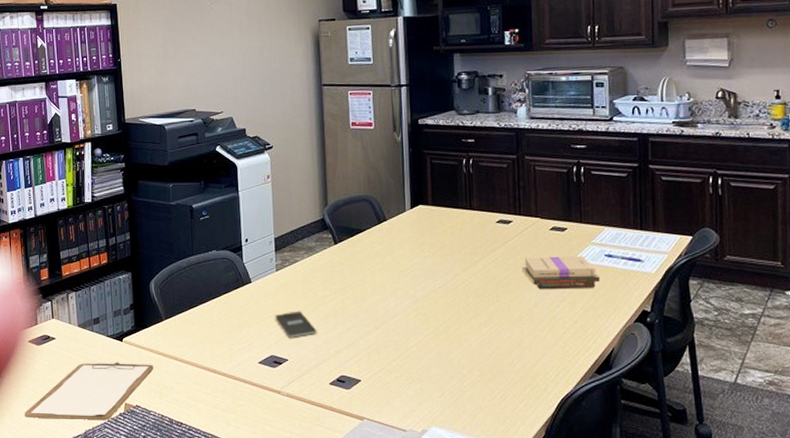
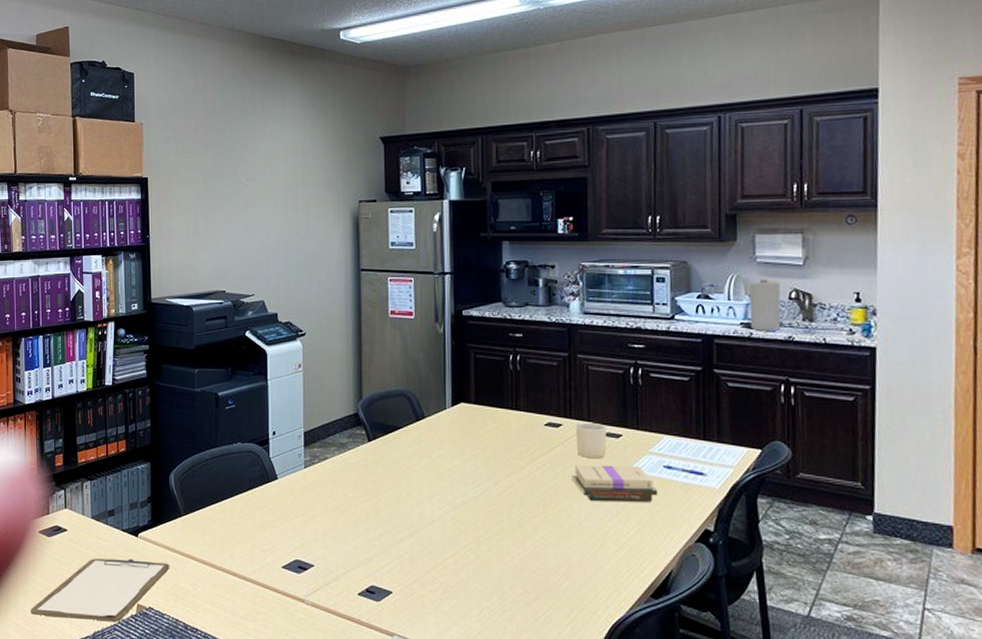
calculator: present [275,311,317,338] -> none [301,512,346,542]
mug: none [524,218,553,251] -> present [575,422,607,459]
paper towel holder: none [680,80,709,129] -> present [749,278,781,331]

